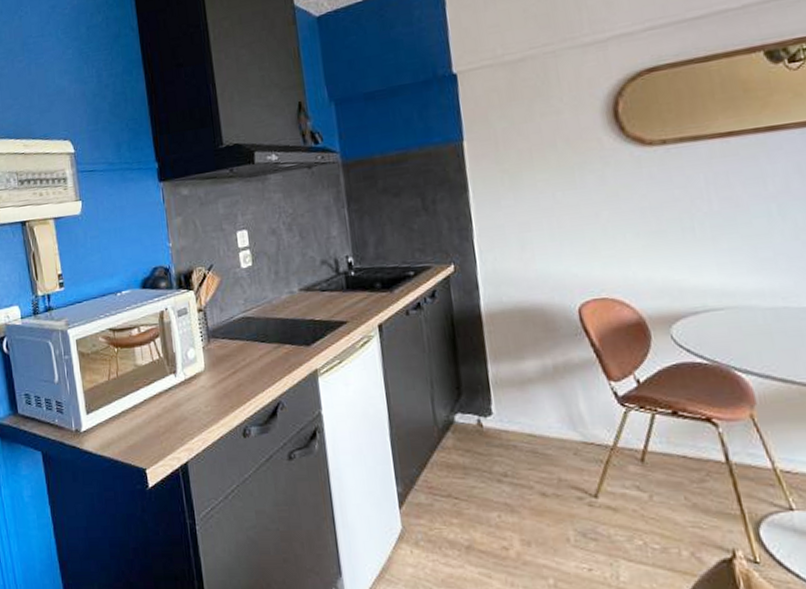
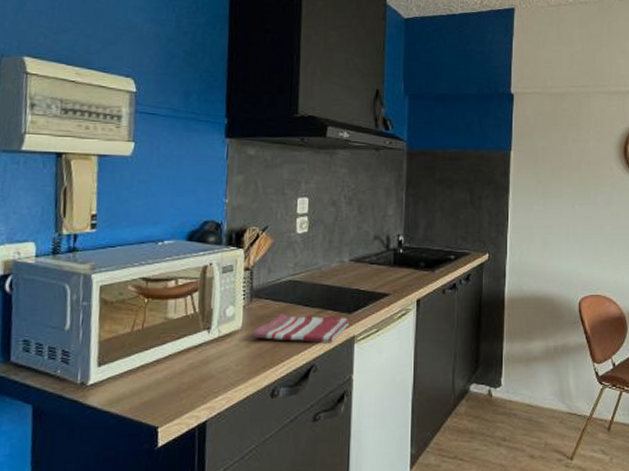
dish towel: none [215,350,309,379] -> present [251,313,349,342]

